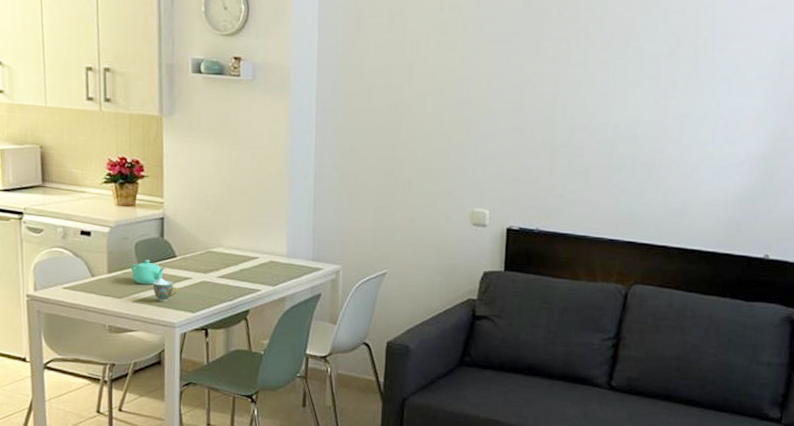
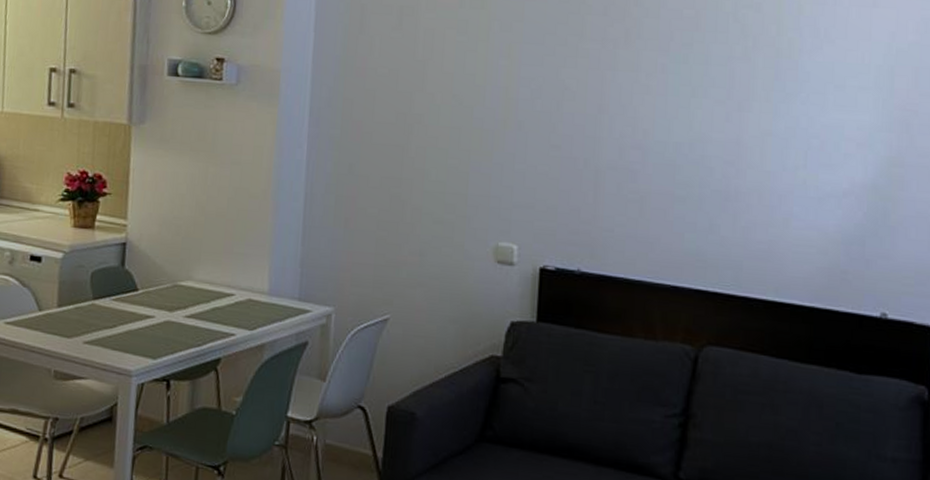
teapot: present [130,259,165,284] -> none [84,292,124,322]
teacup: present [152,278,178,302] -> none [108,315,138,345]

